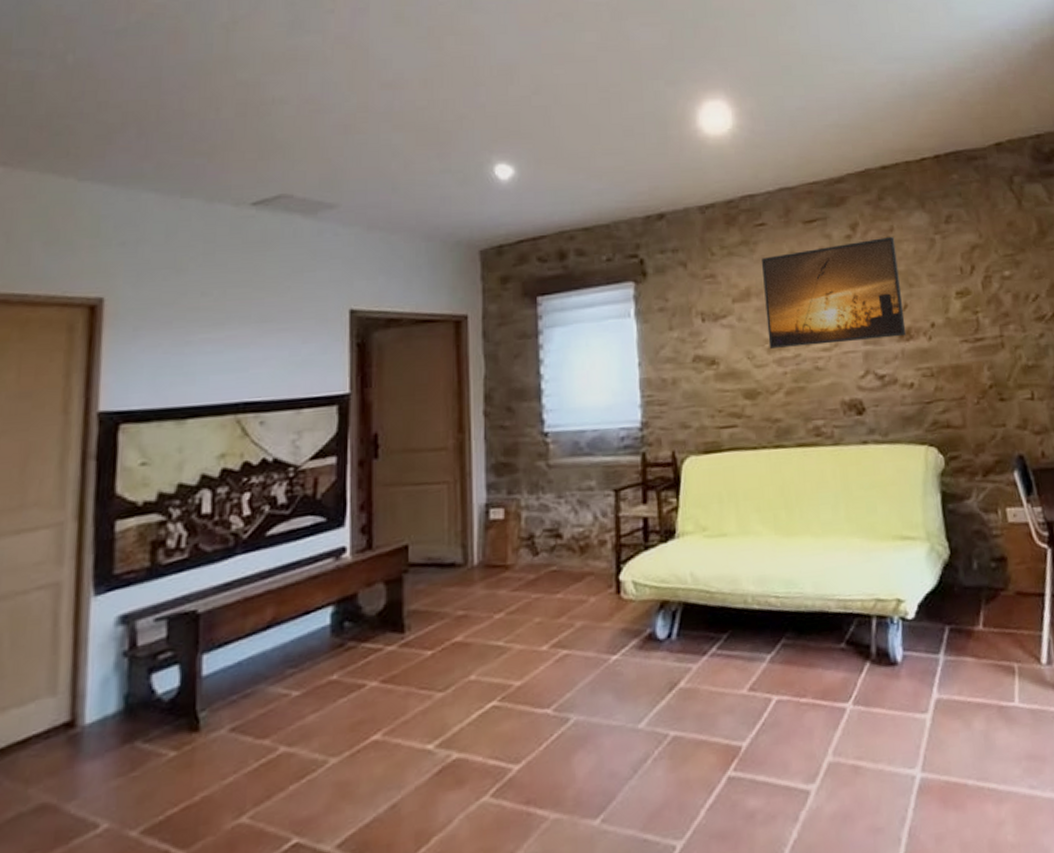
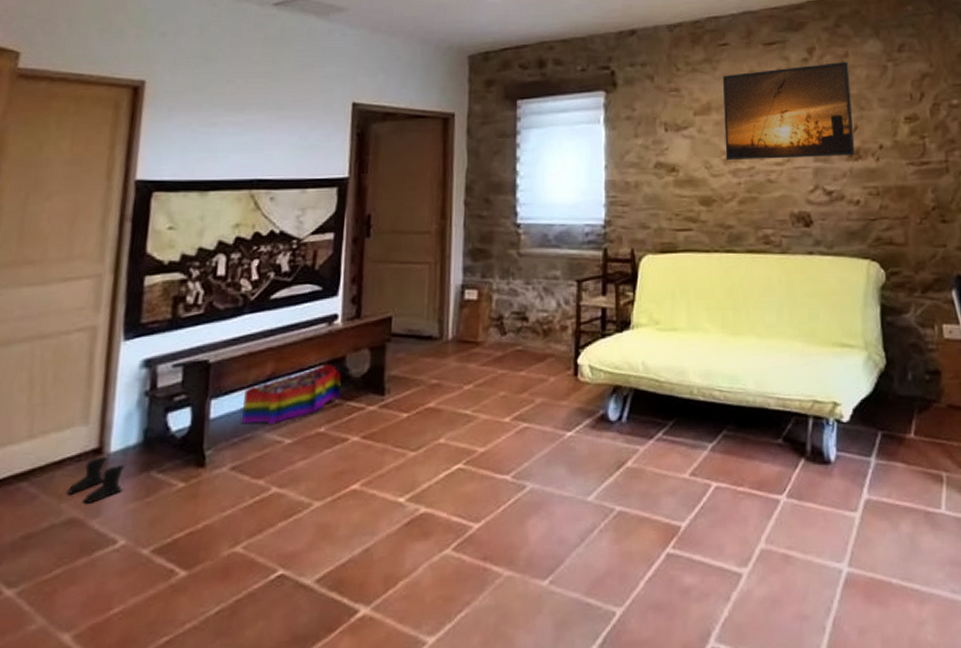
boots: none [35,729,104,786] -> present [67,456,125,503]
storage bin: none [241,604,353,678] -> present [242,365,341,425]

